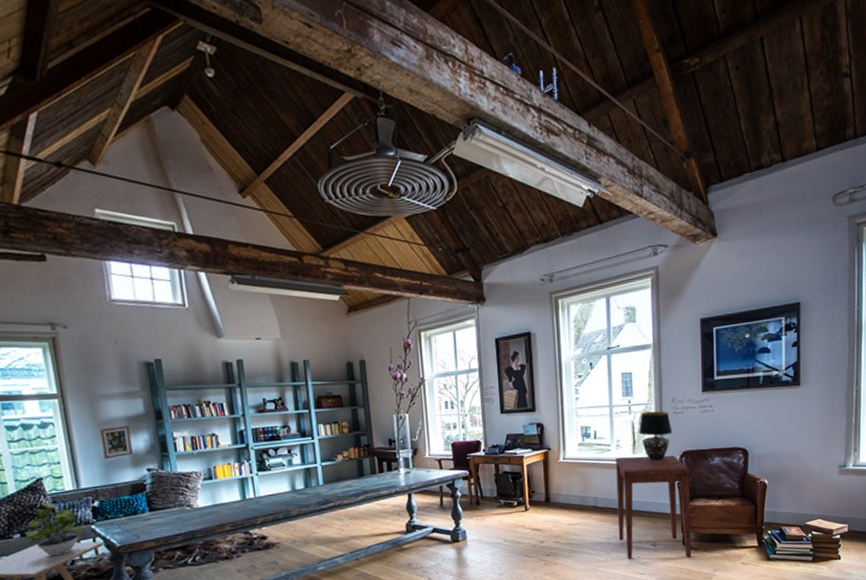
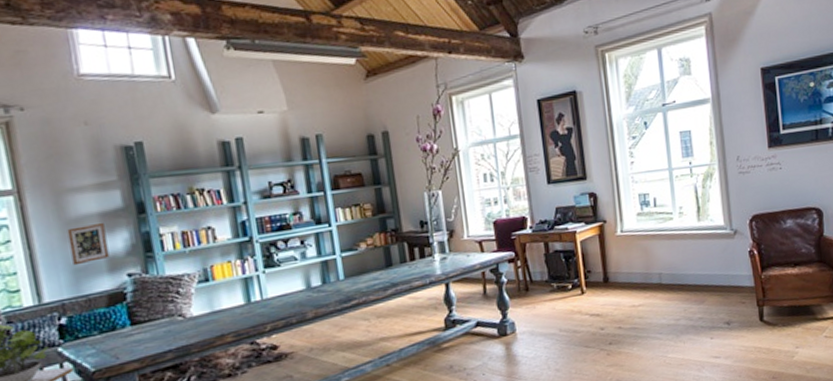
side table: present [615,455,692,559] -> none [678,220,770,342]
table lamp: present [639,411,673,461] -> none [702,171,740,228]

